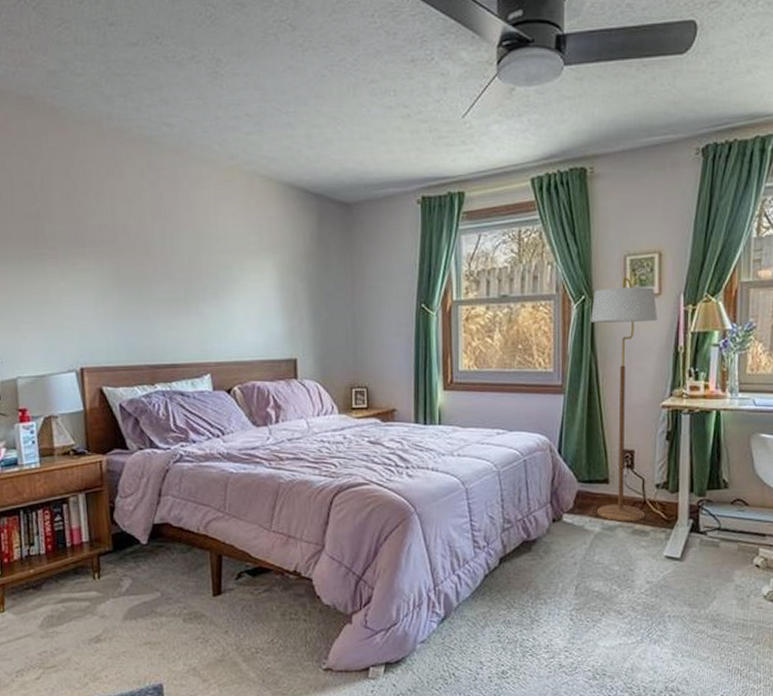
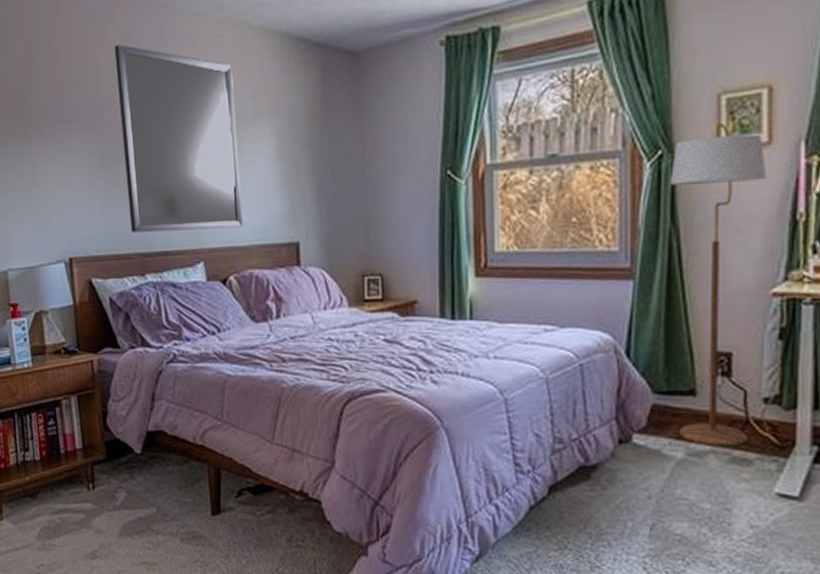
home mirror: none [130,180,248,347] -> present [114,44,244,233]

